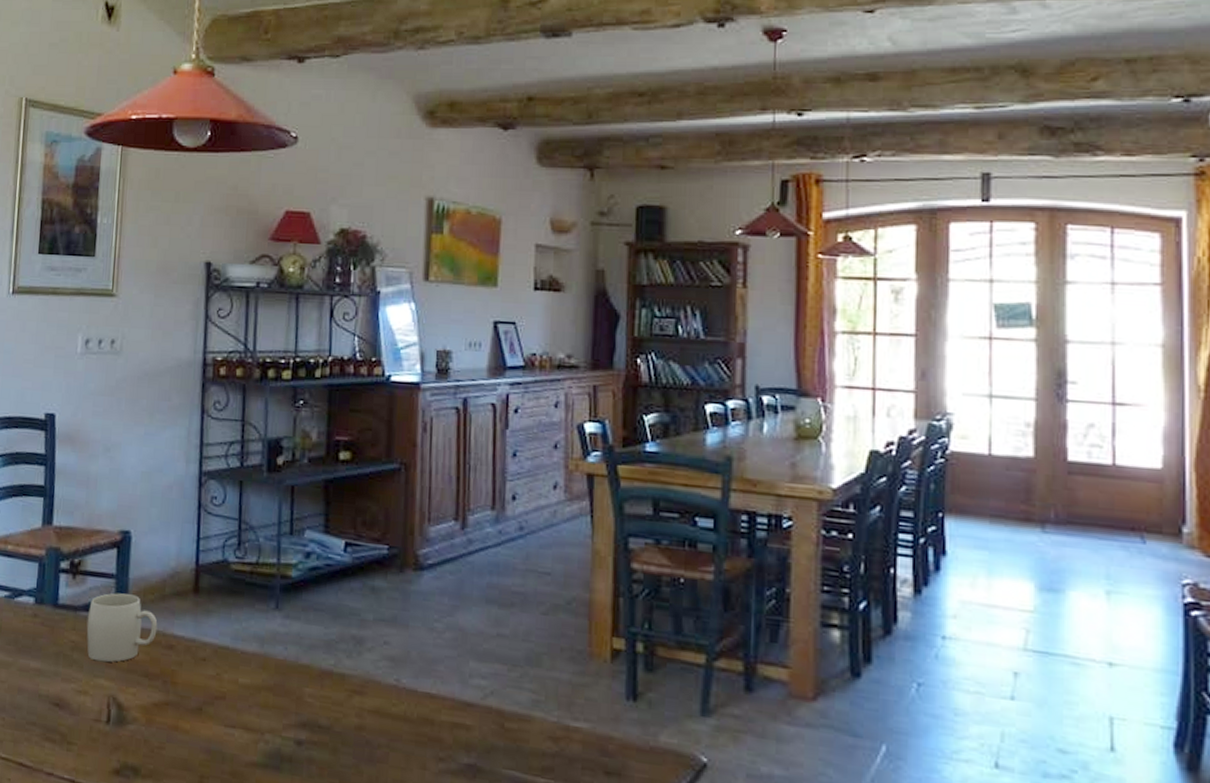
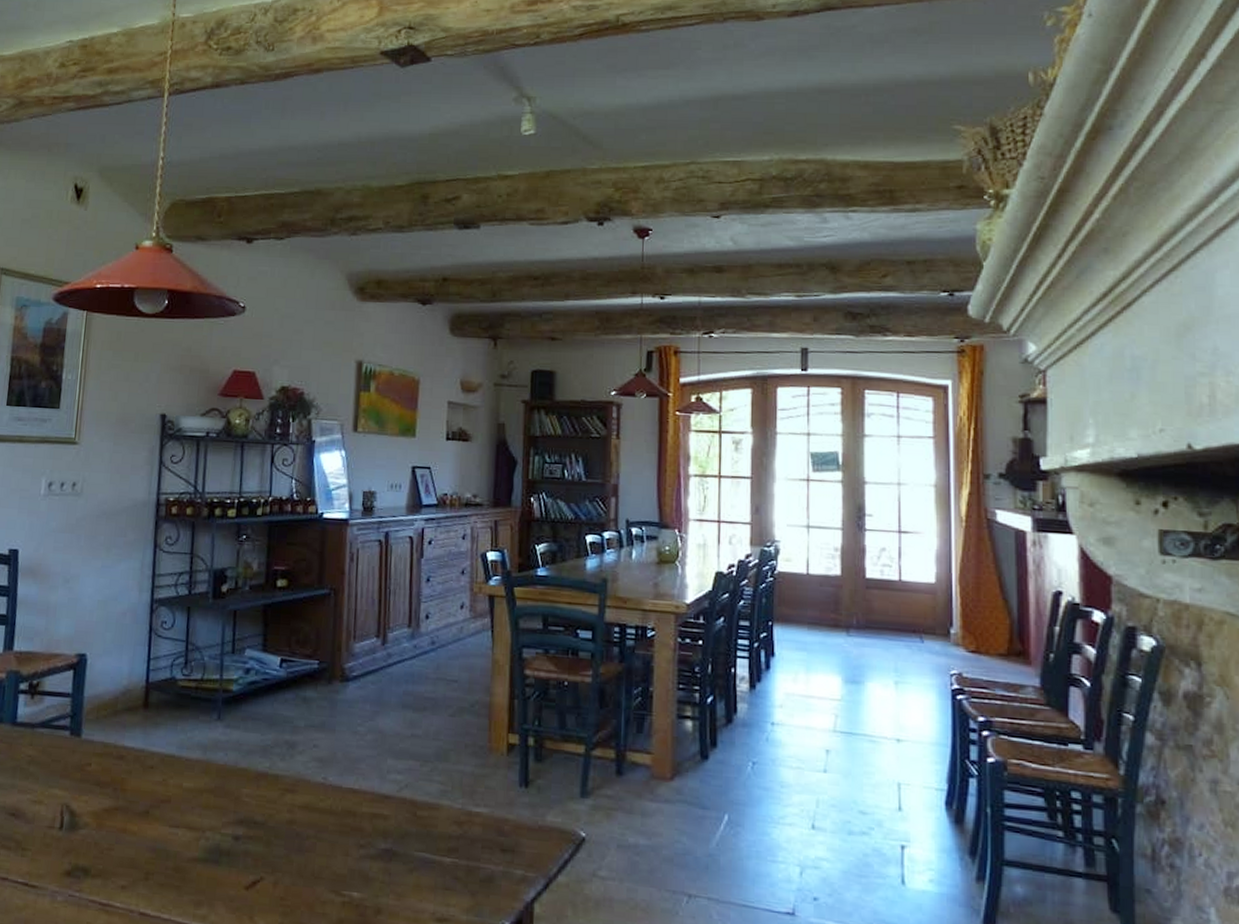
mug: present [86,592,158,663] -> none [42,710,110,774]

